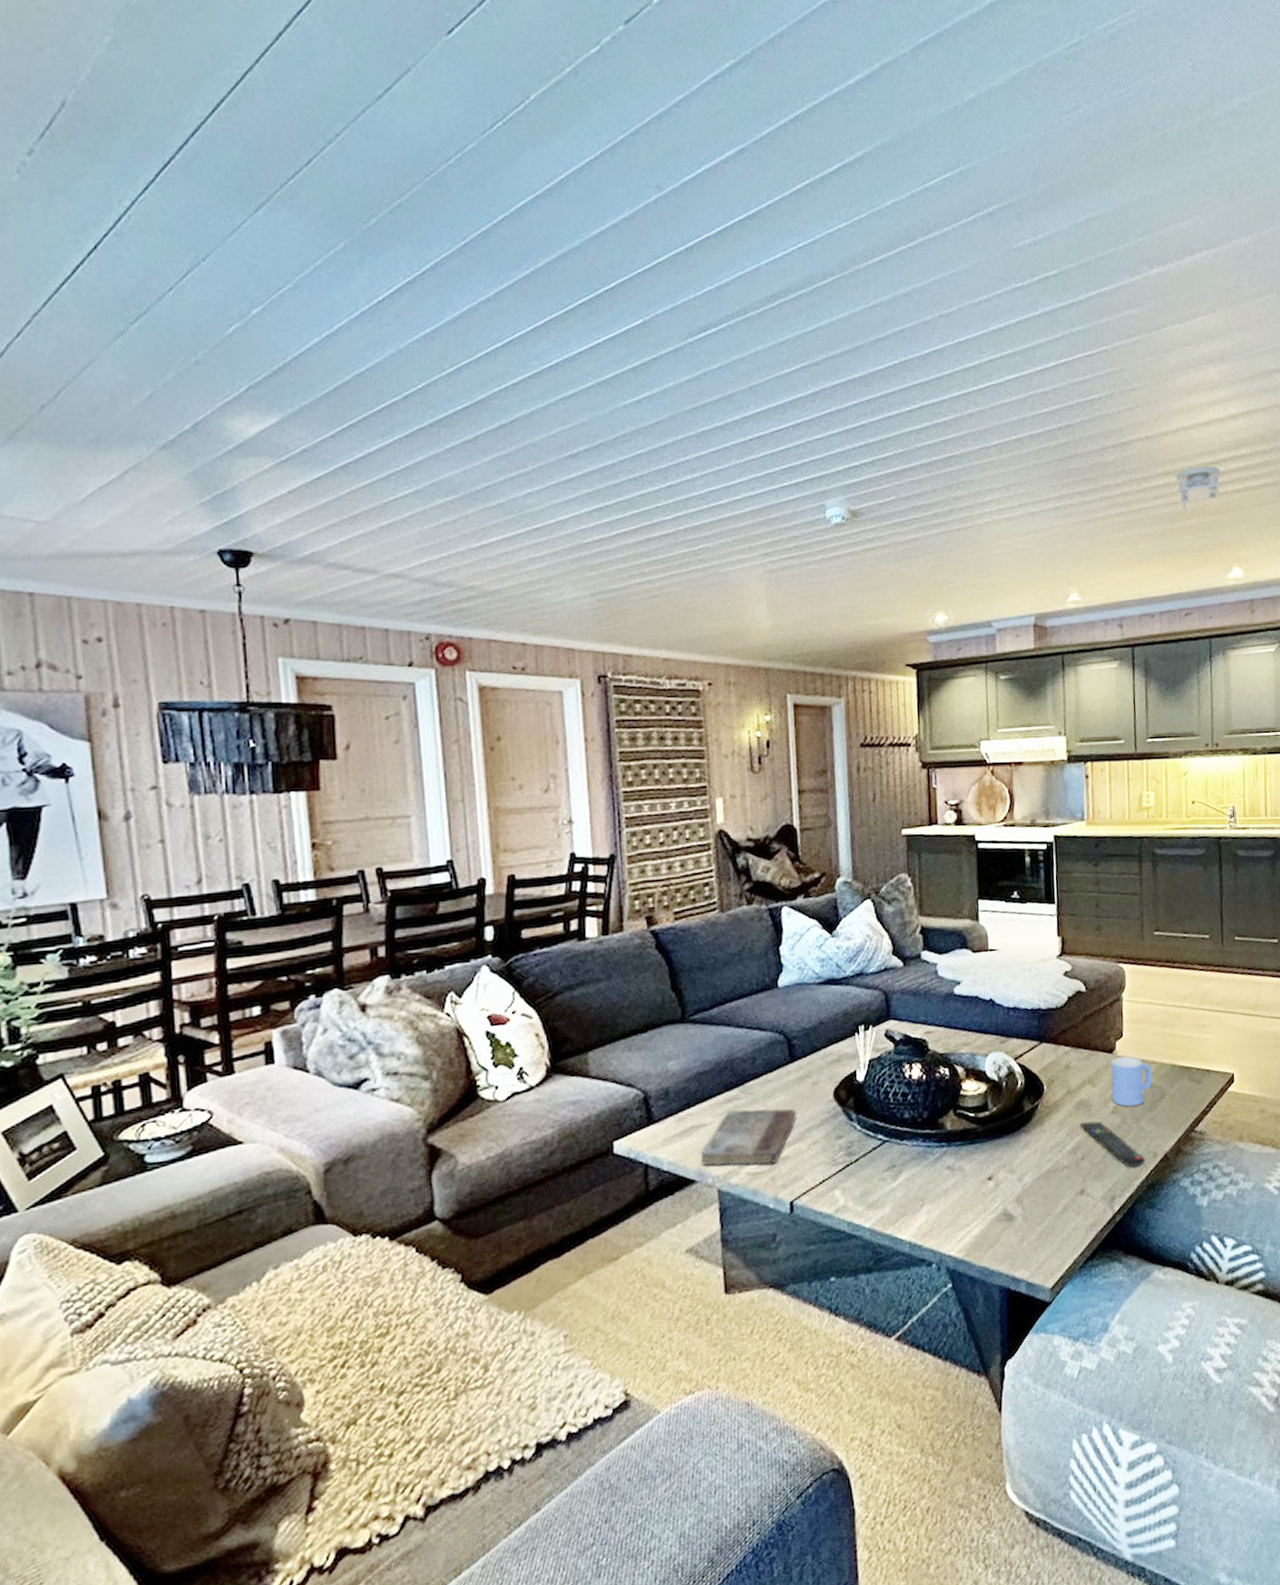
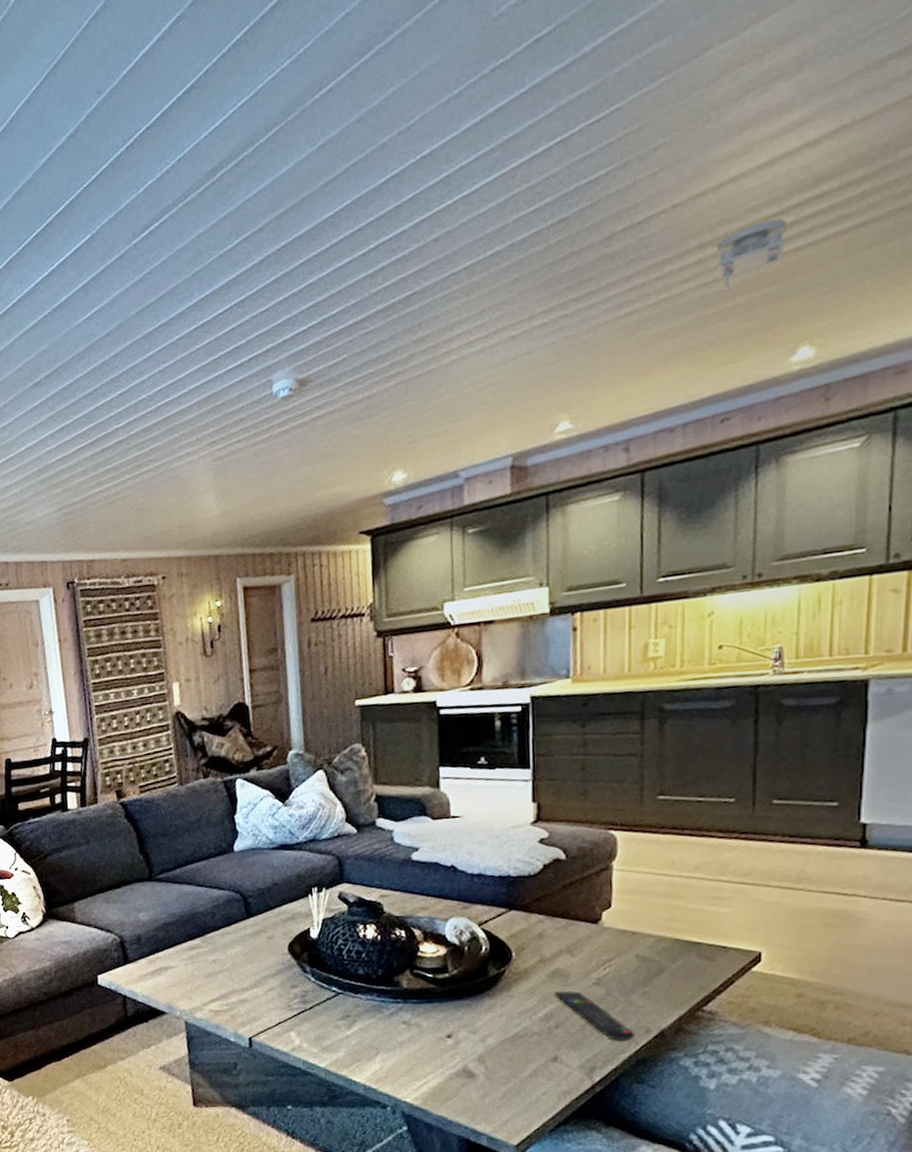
book: present [701,1108,797,1166] -> none [170,956,253,1005]
mug: present [1111,1056,1152,1107] -> none [593,928,647,979]

